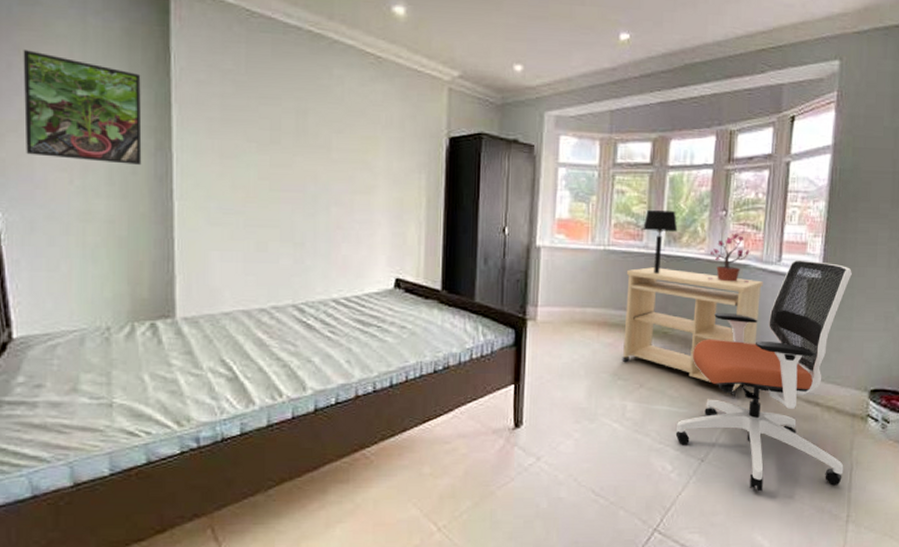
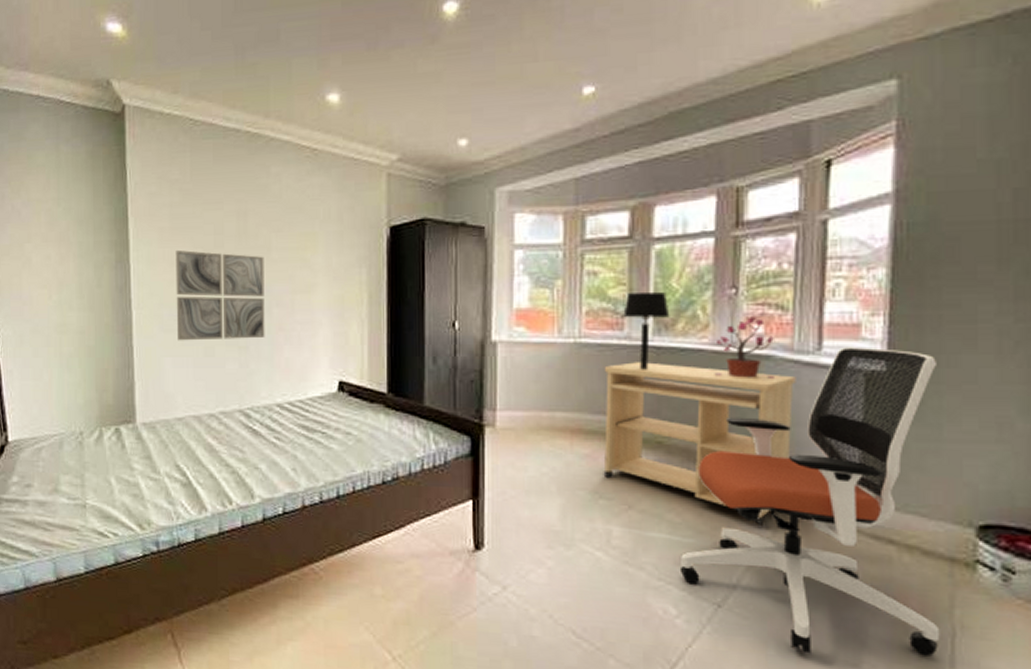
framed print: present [23,50,142,165] -> none [12,181,105,278]
wall art: none [225,142,324,236] -> present [175,249,265,341]

